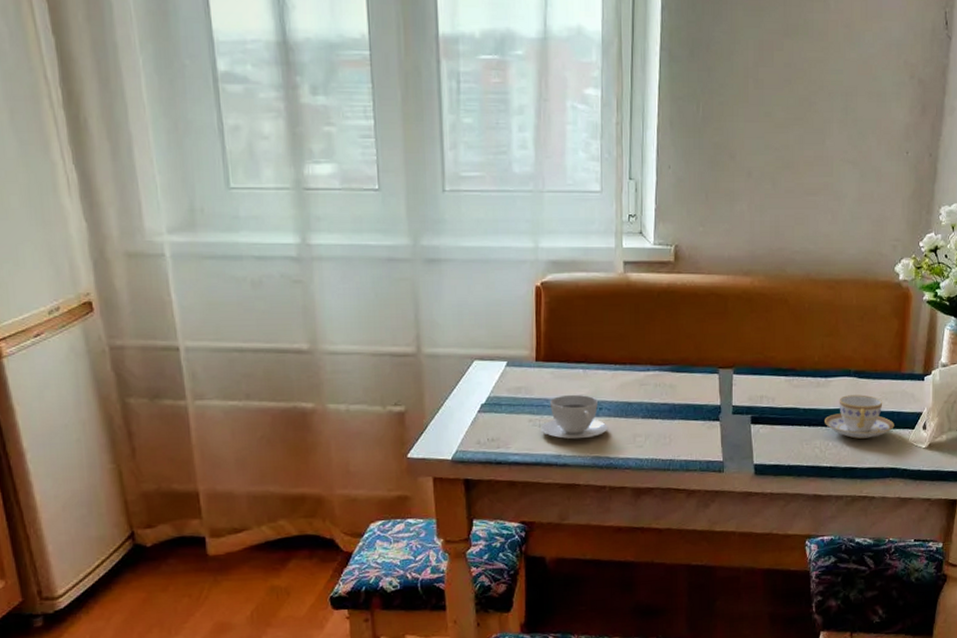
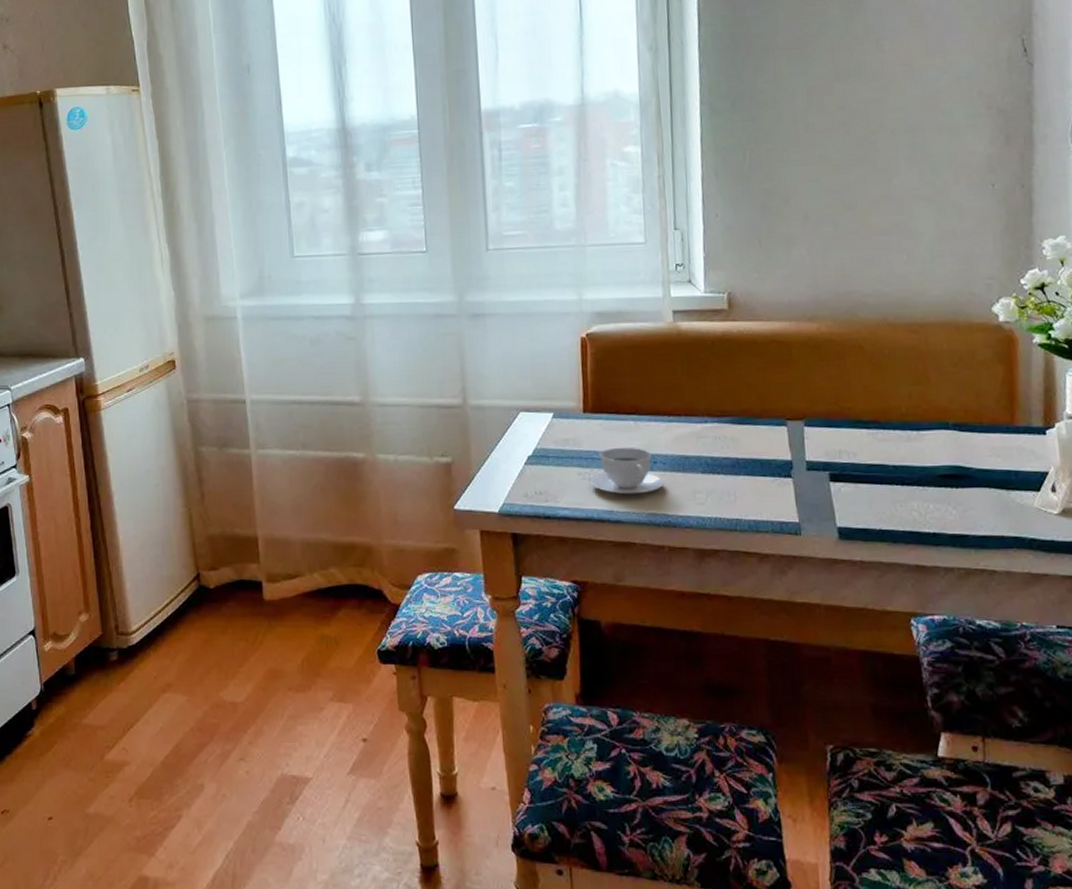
teacup: present [825,394,894,439] -> none [921,450,1013,501]

